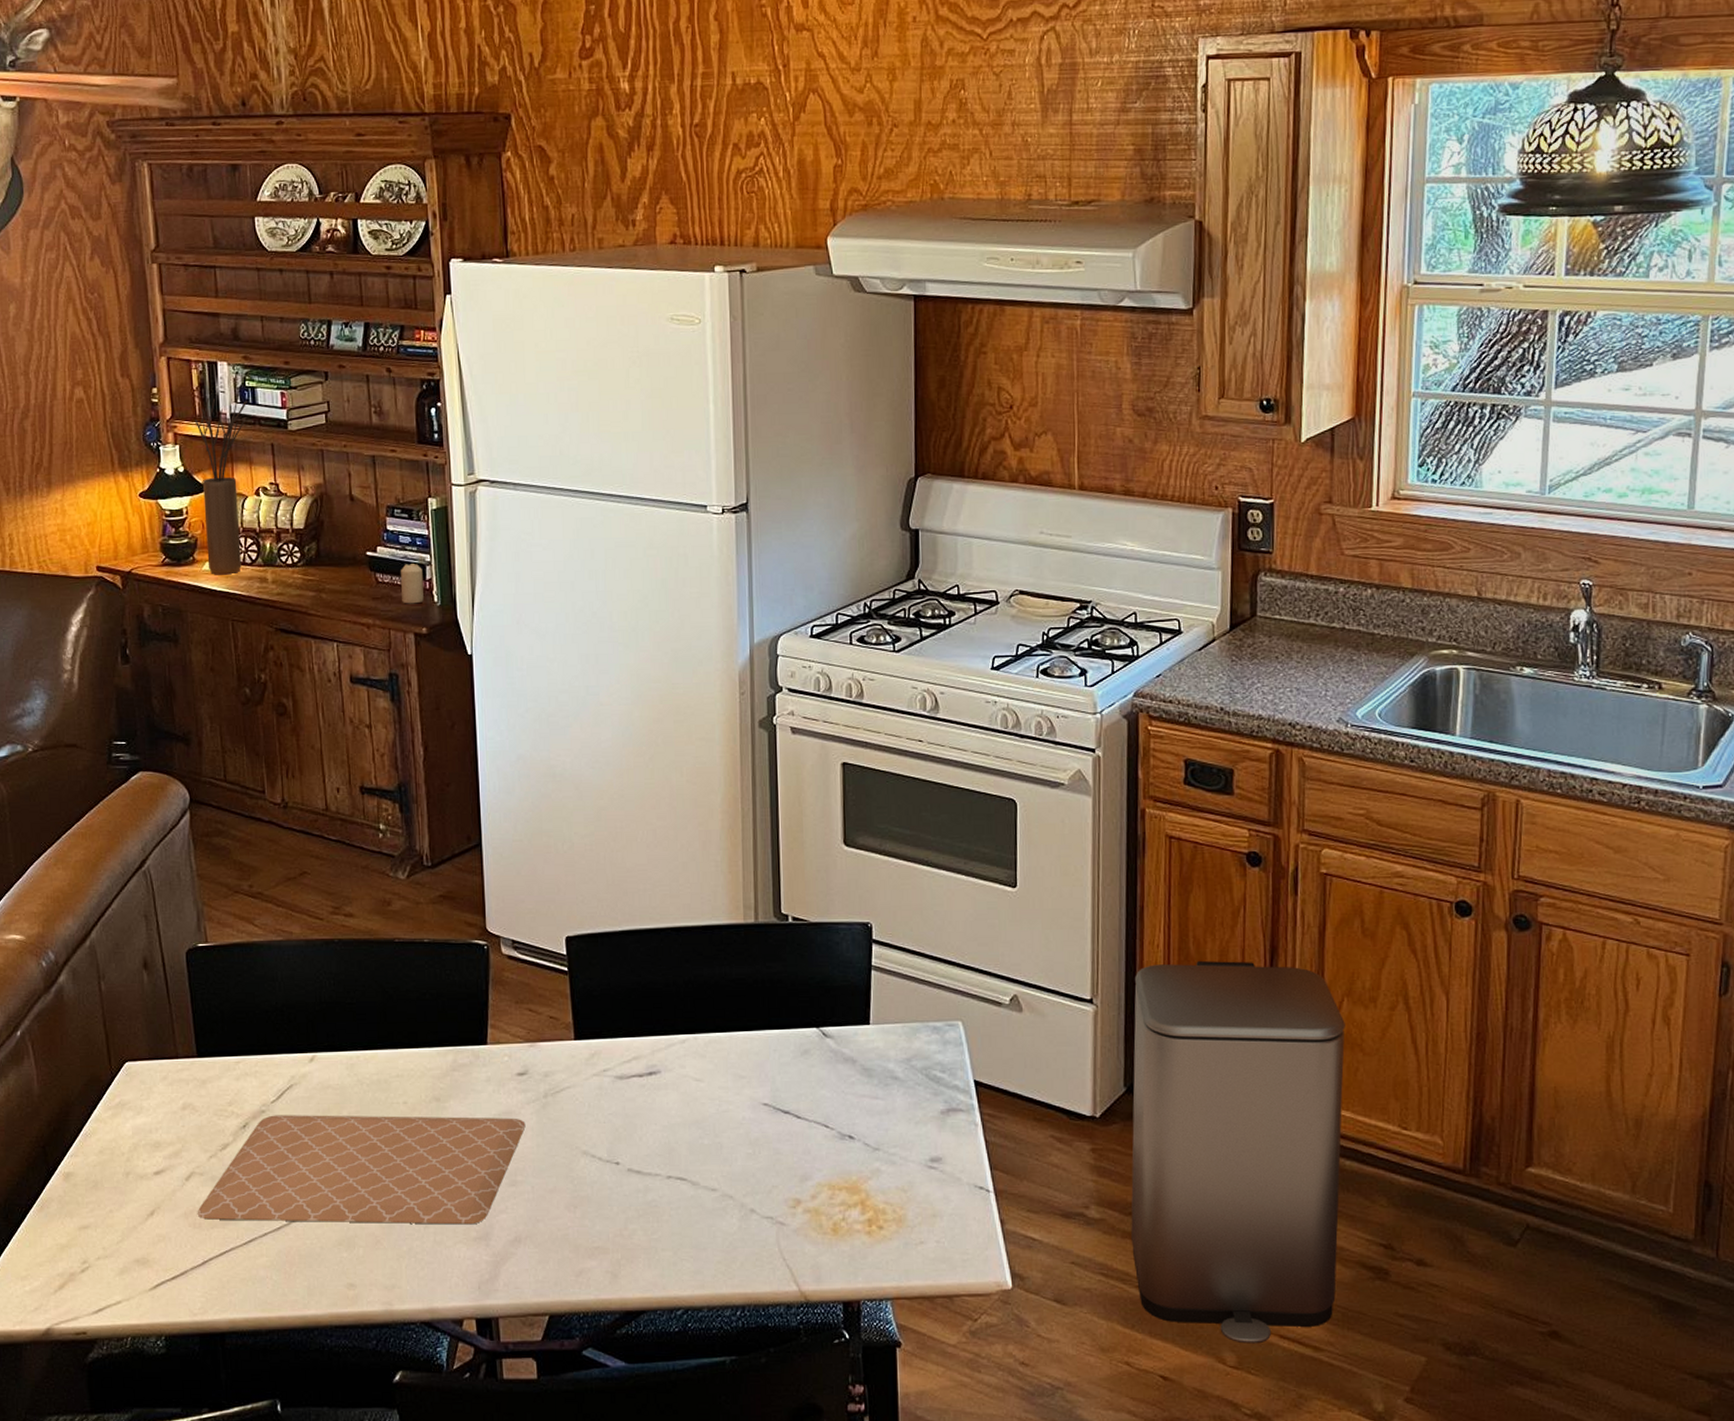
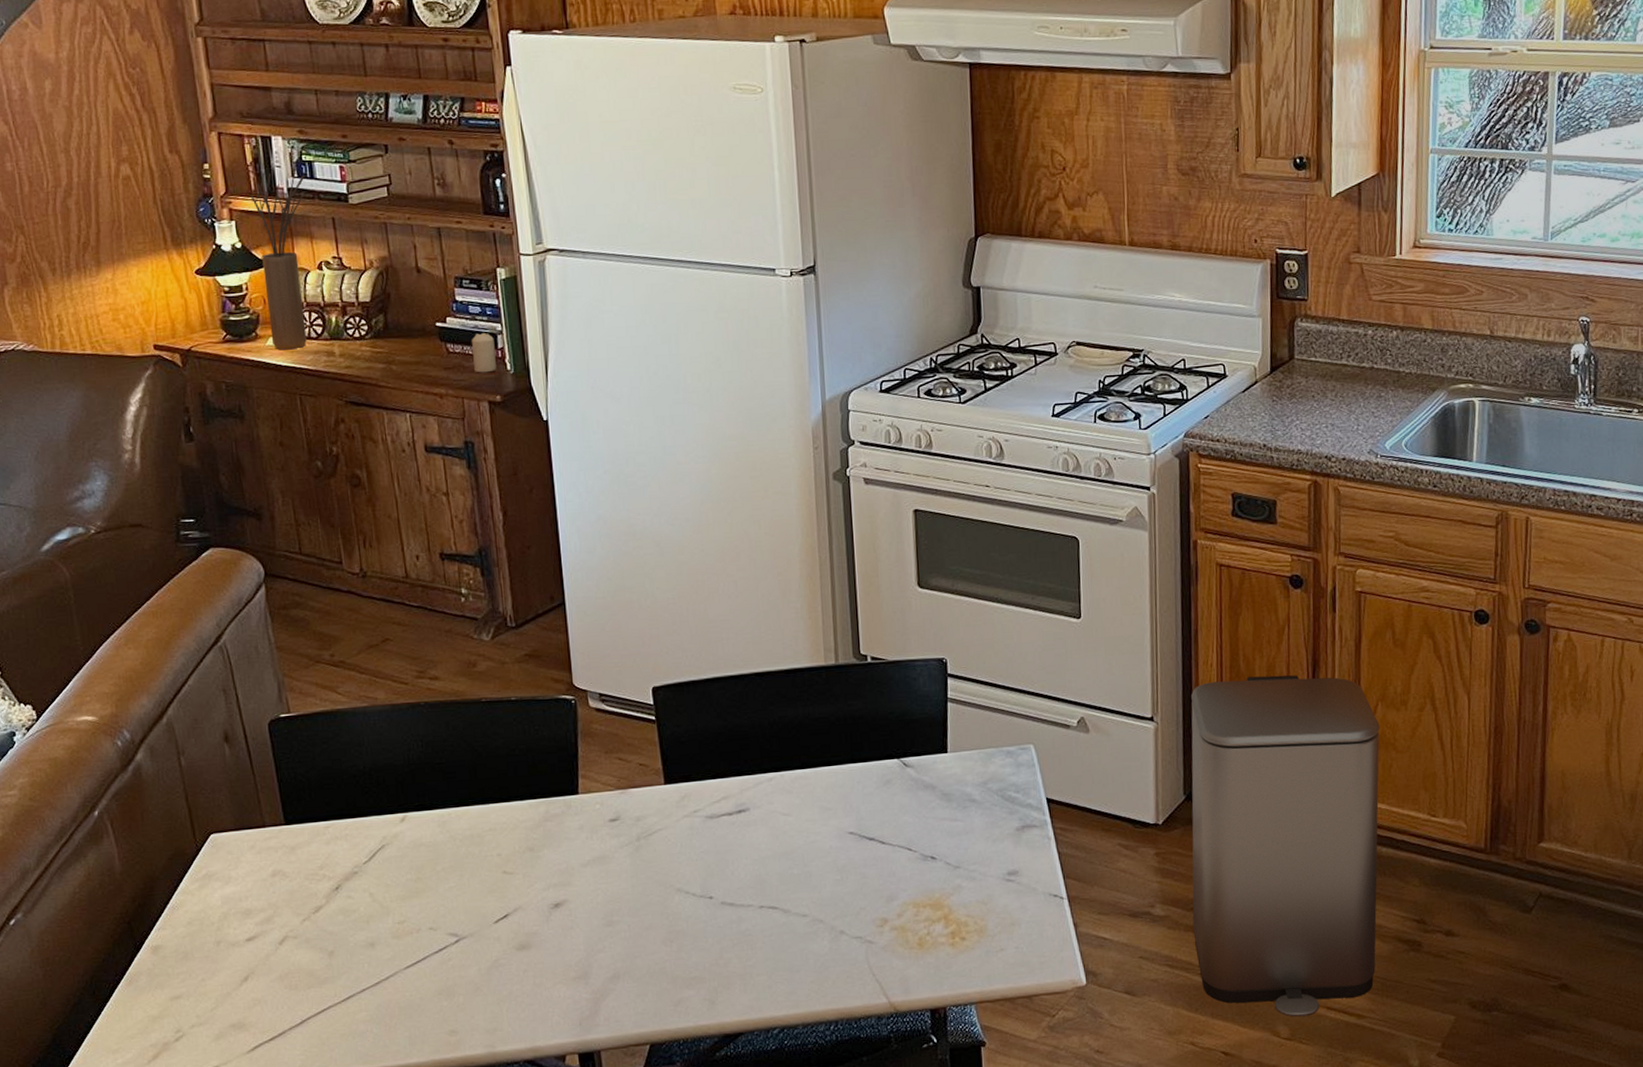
placemat: present [198,1115,526,1225] -> none [293,862,620,981]

